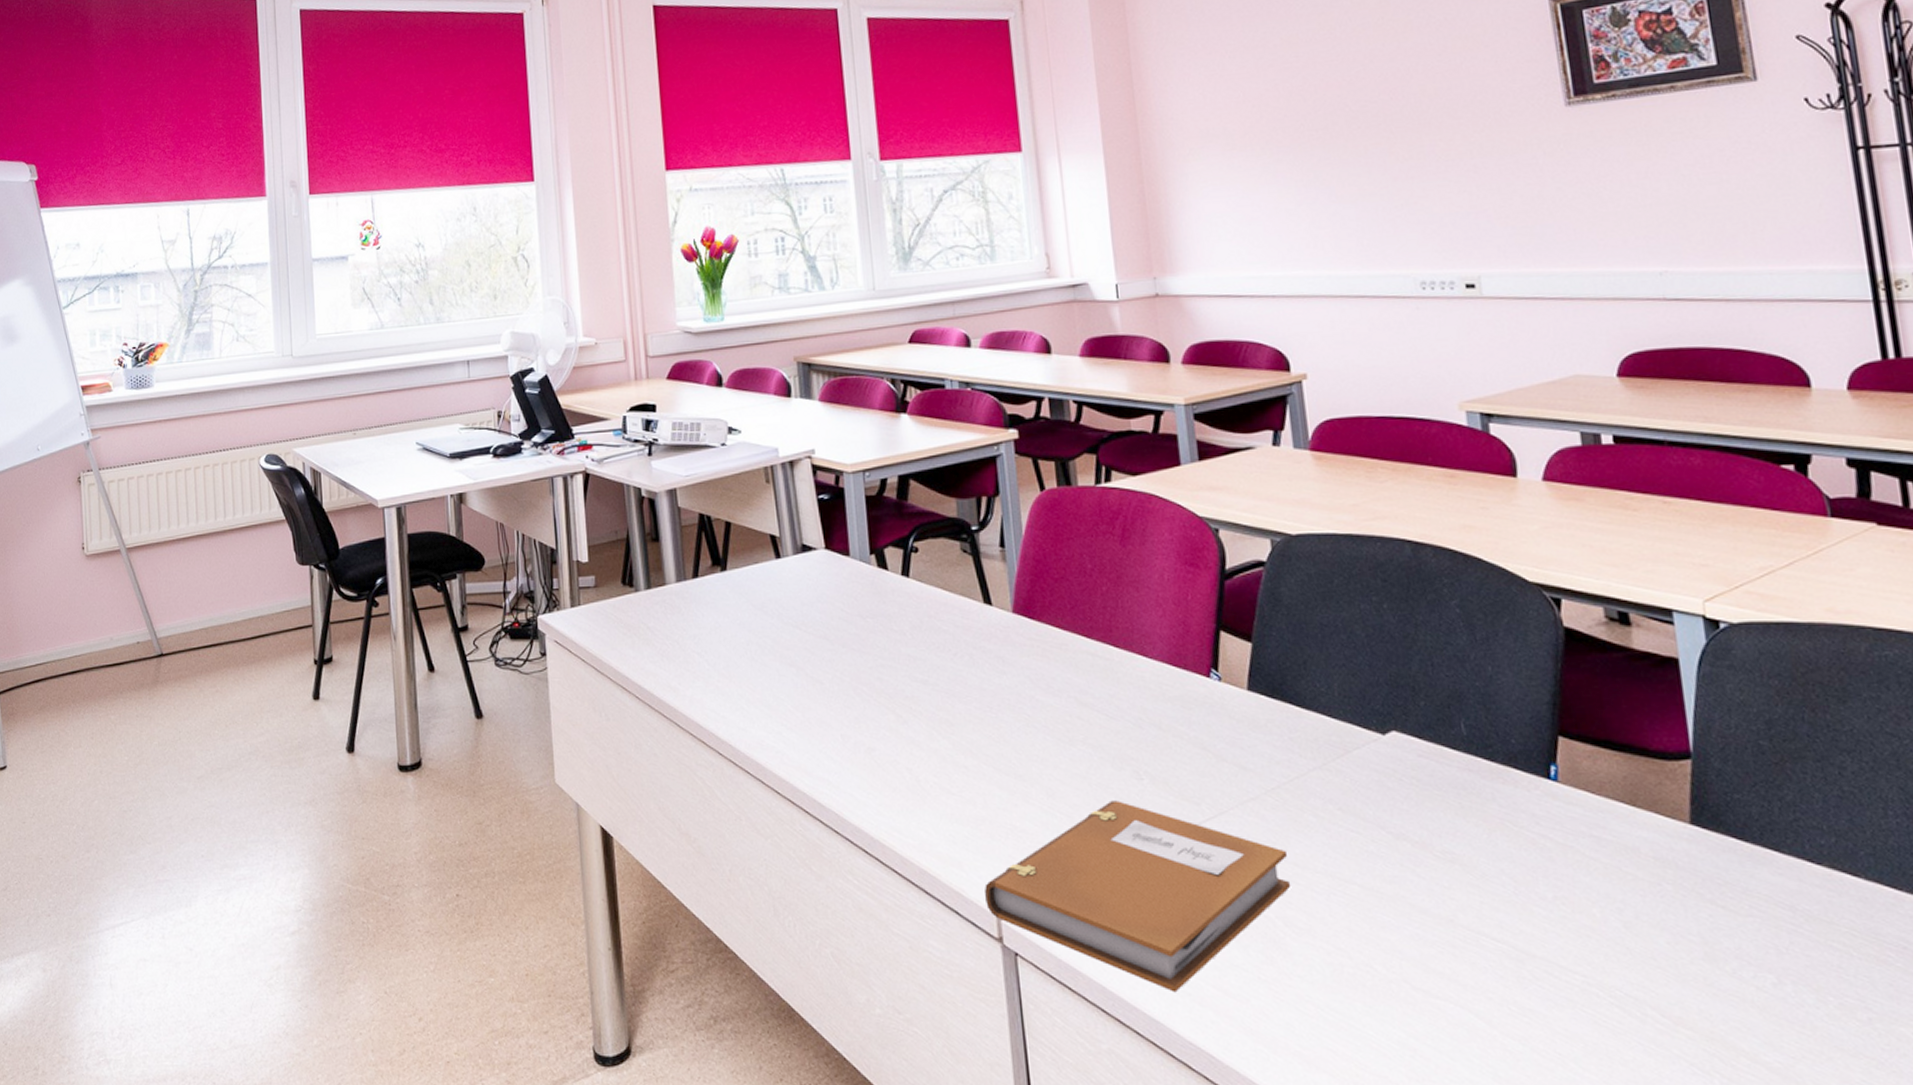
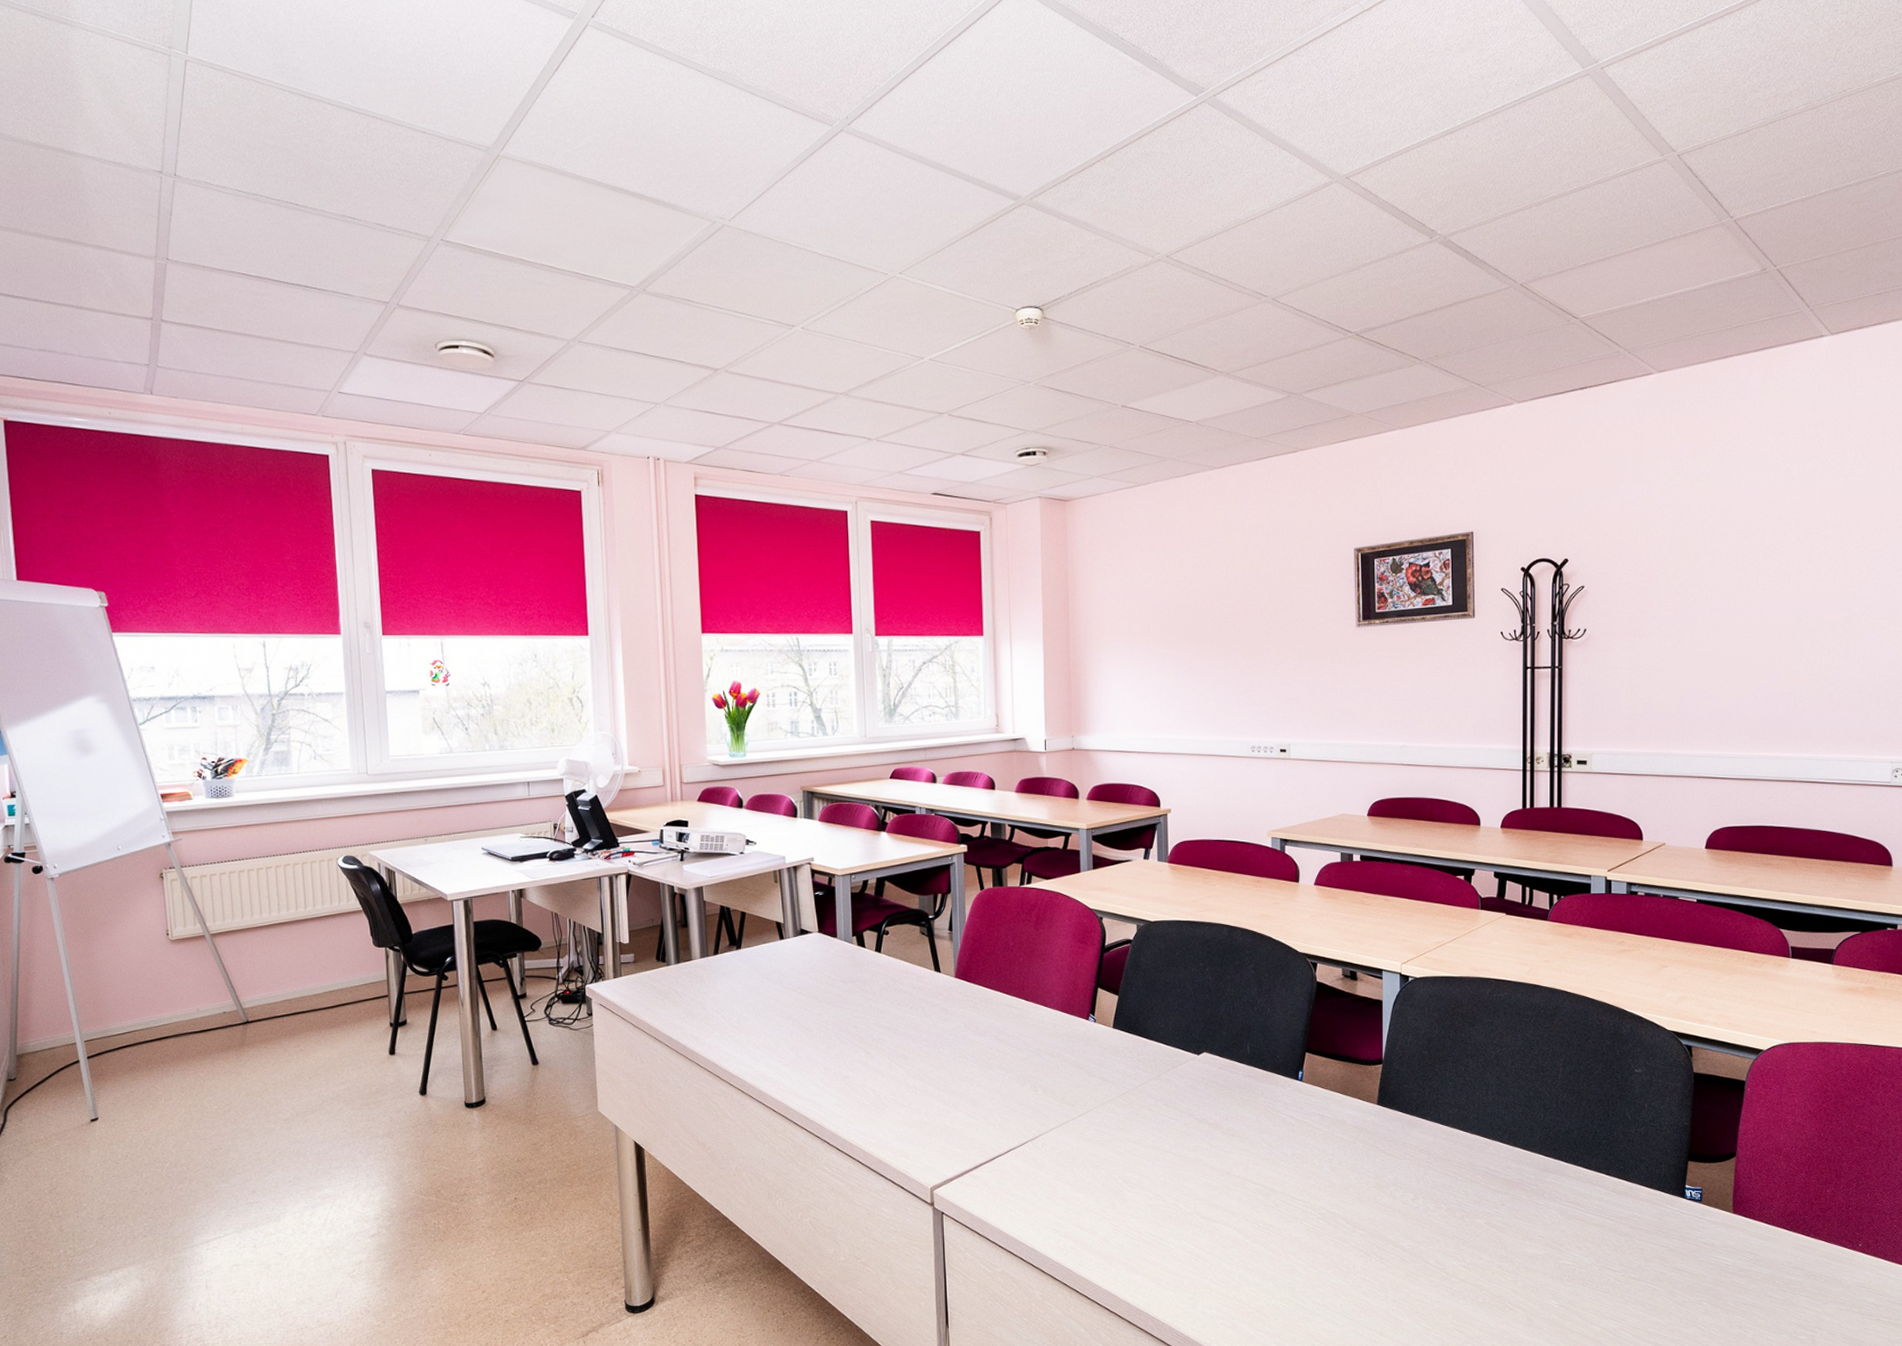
notebook: present [984,800,1291,993] -> none [923,1106,1130,1231]

